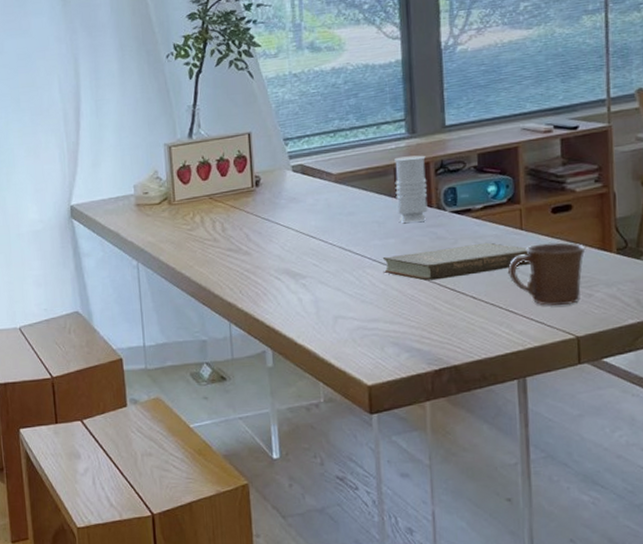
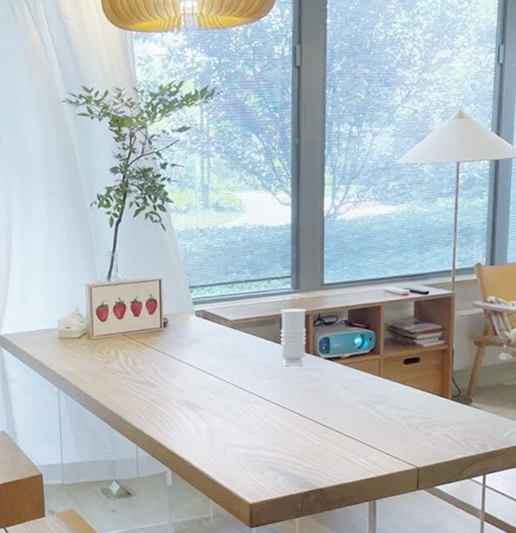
book: present [382,242,531,281] -> none [266,386,385,416]
mug: present [508,242,586,306] -> none [367,389,428,441]

